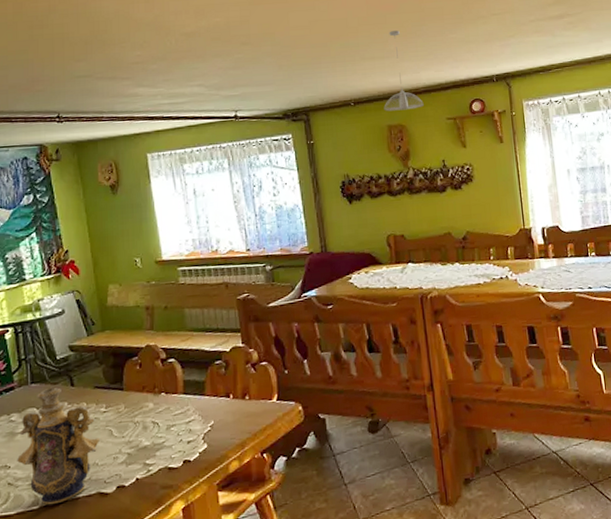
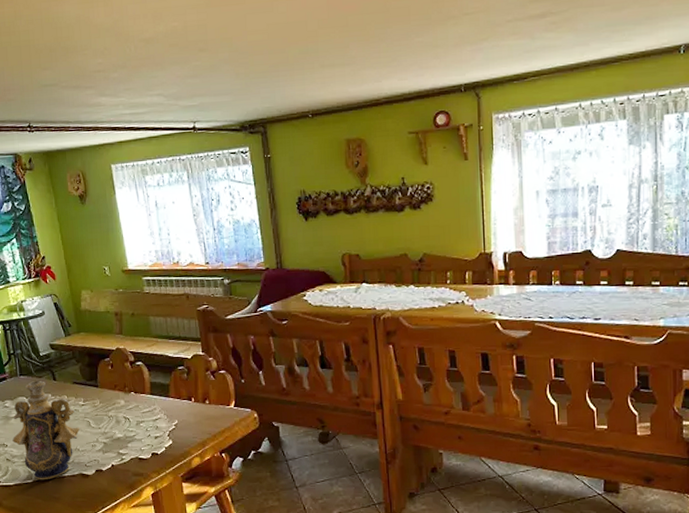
pendant light: present [384,30,424,112] -> none [342,34,385,124]

